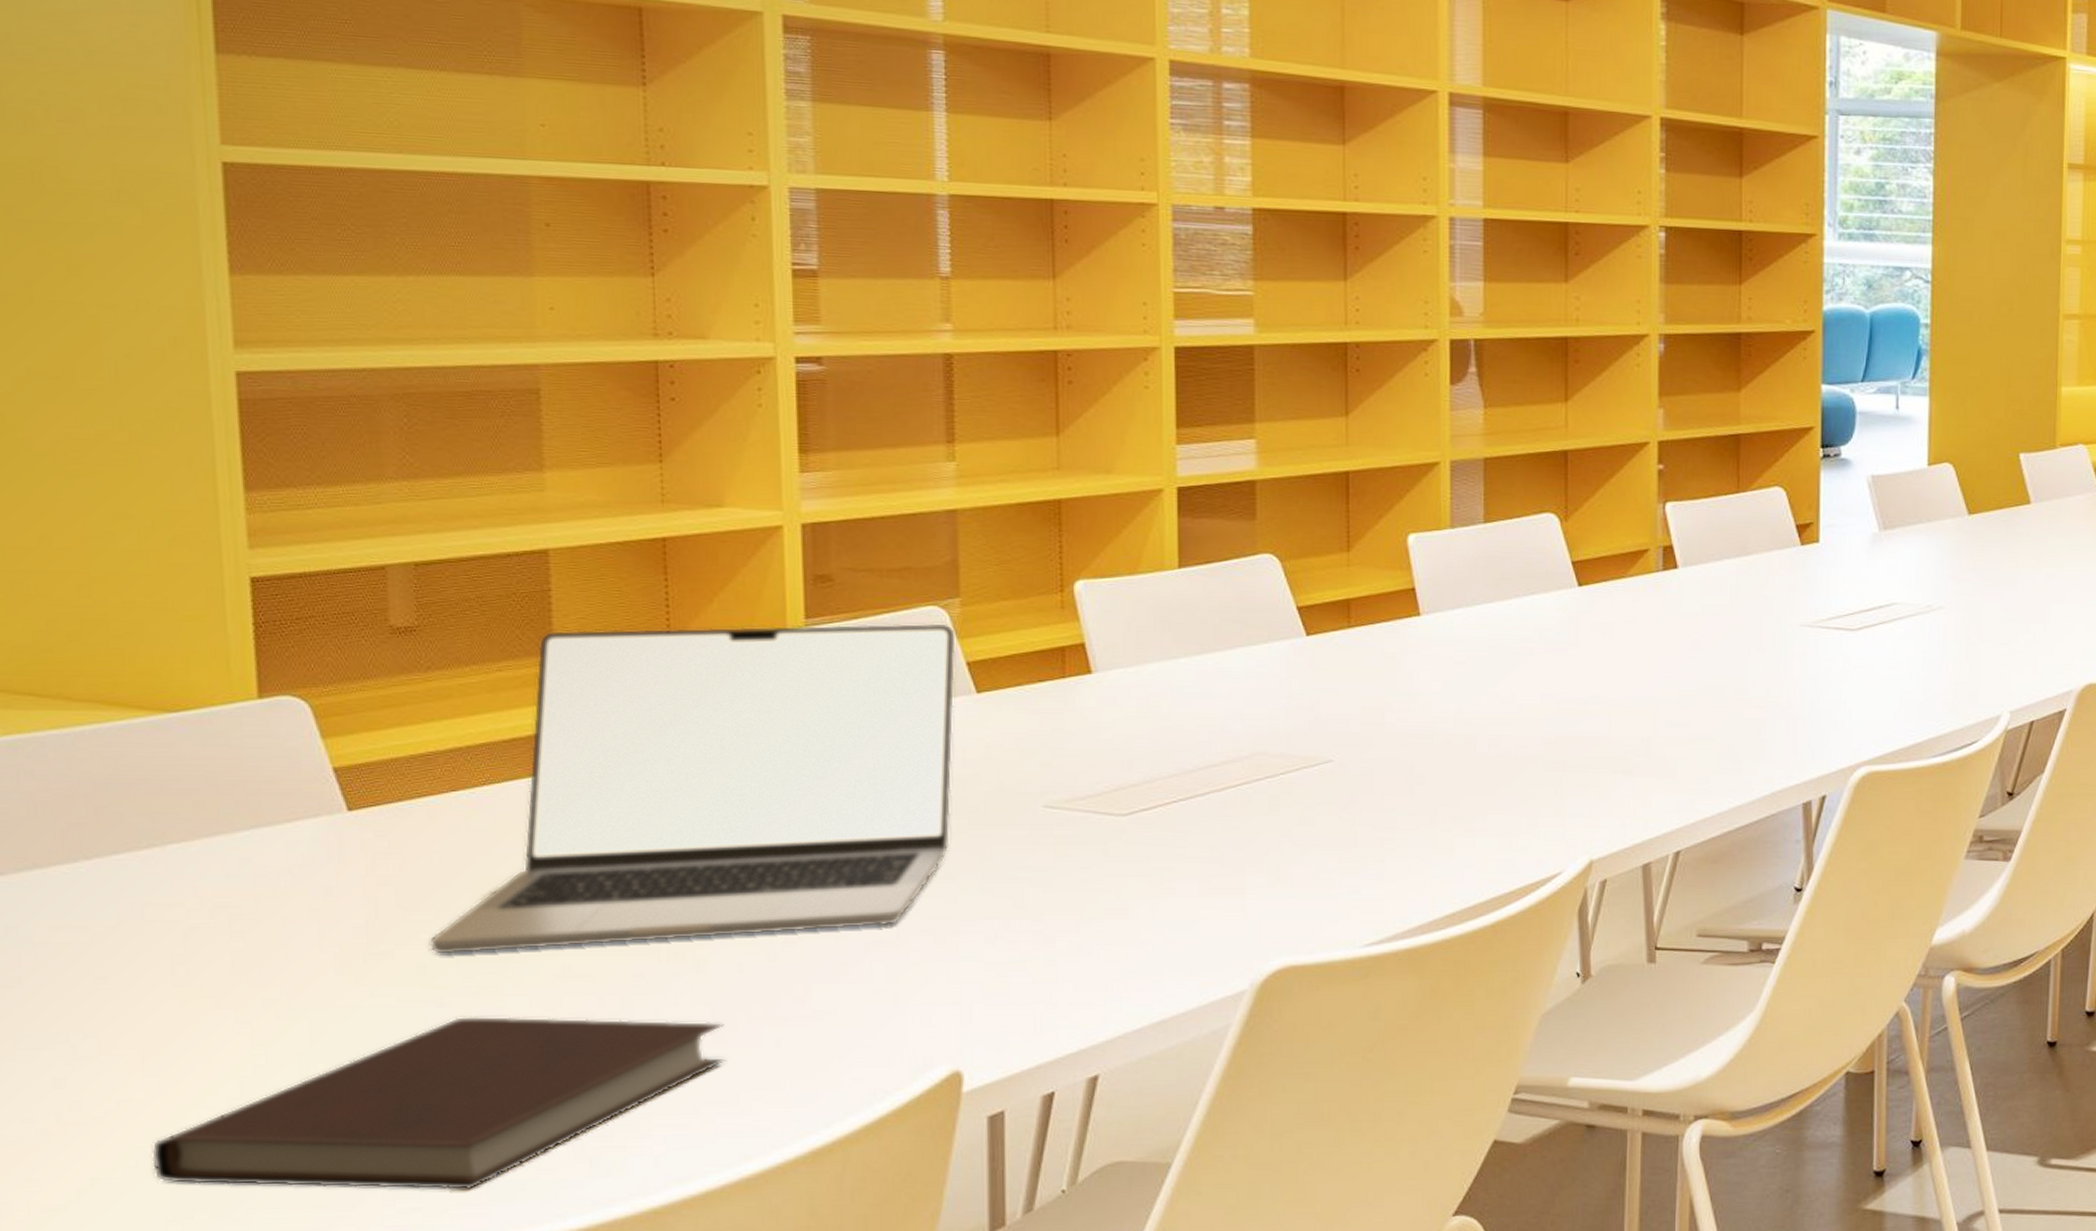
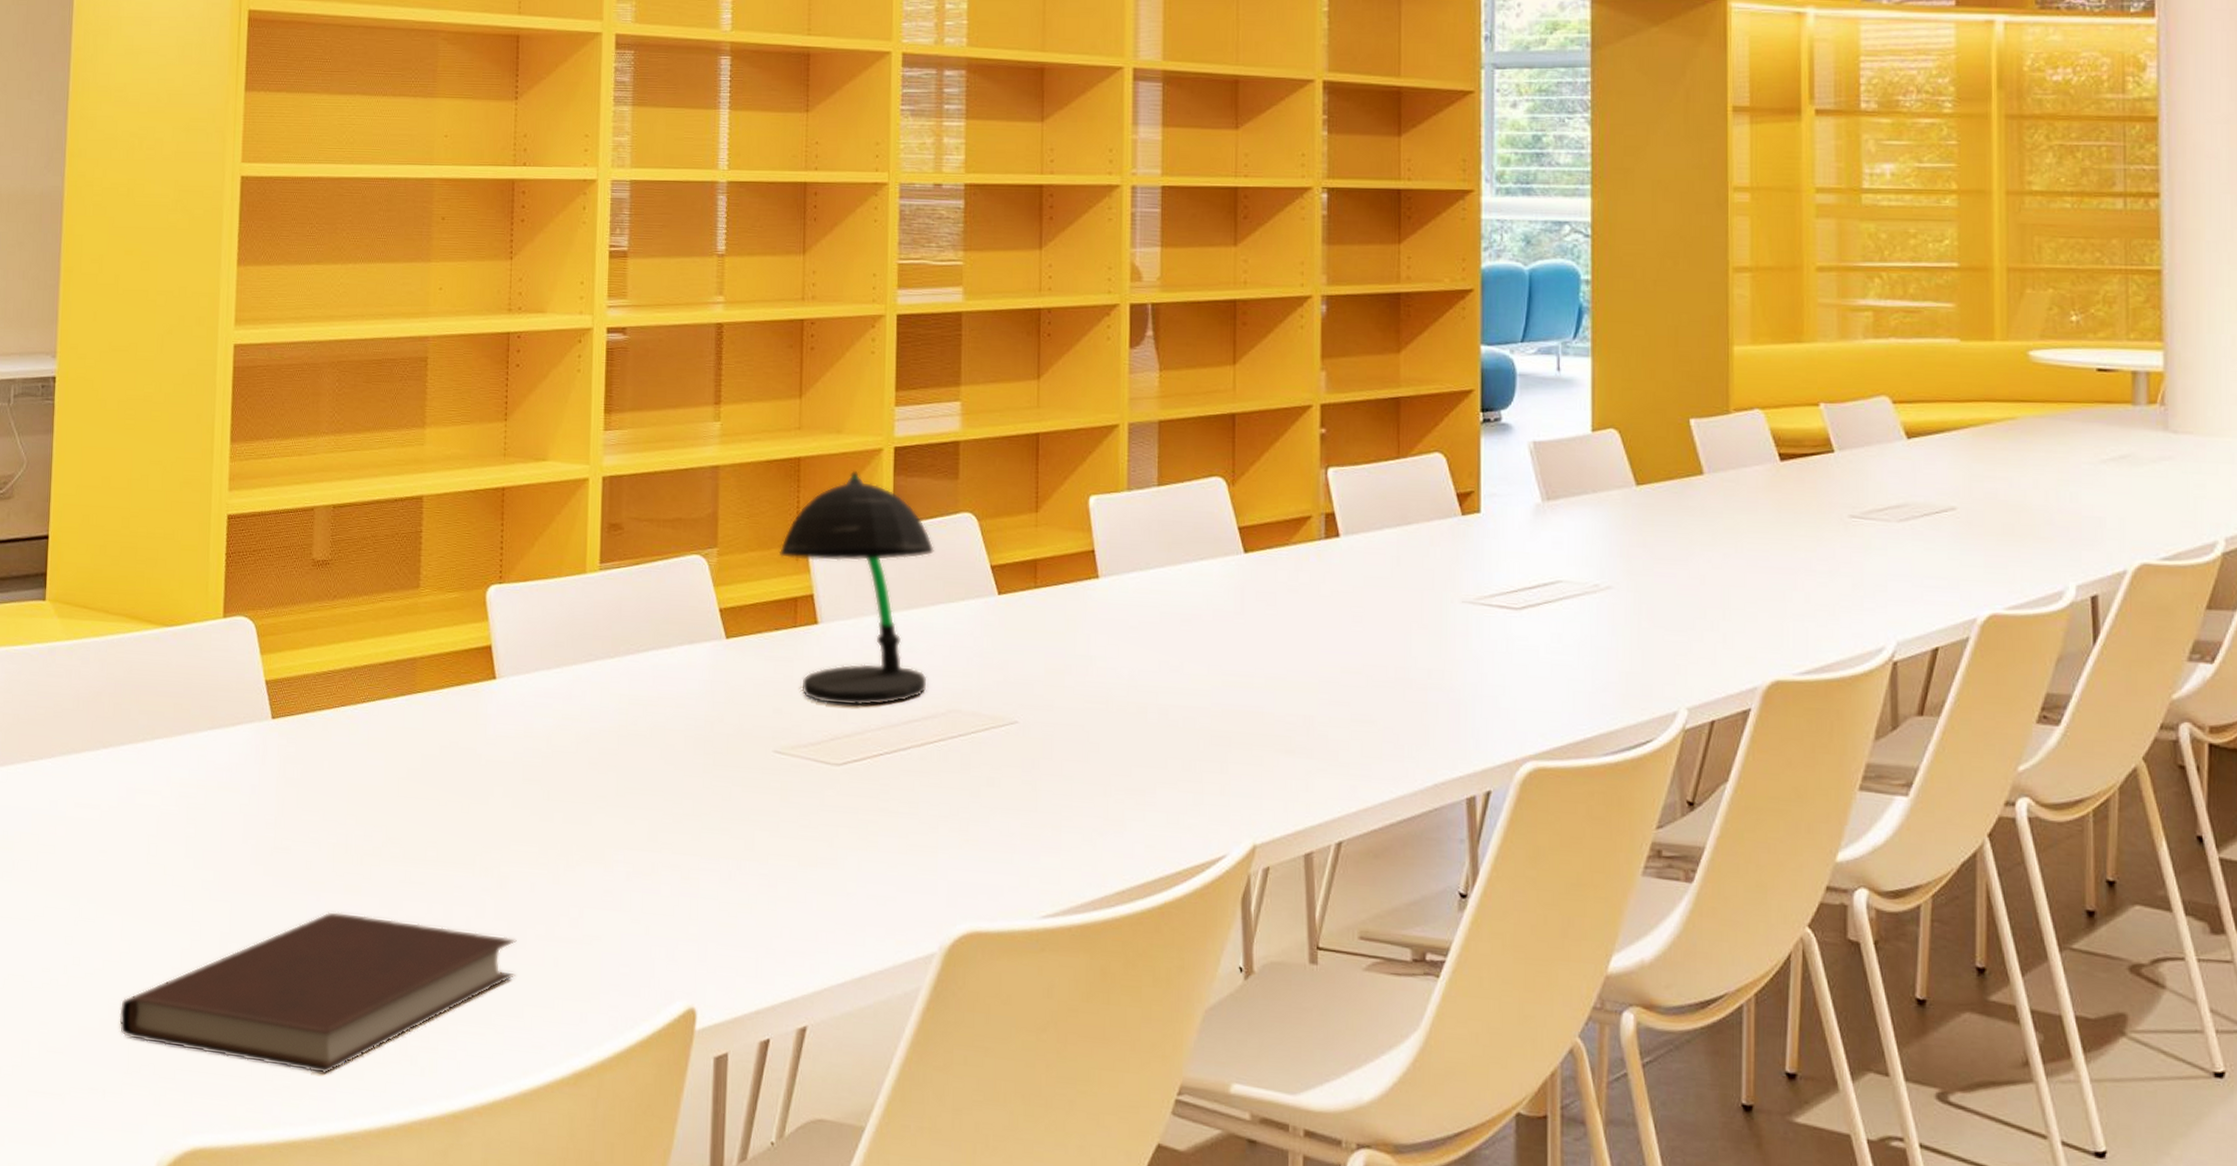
laptop: present [428,623,957,954] -> none [315,567,713,858]
desk lamp: none [1038,512,1230,756] -> present [778,470,934,706]

